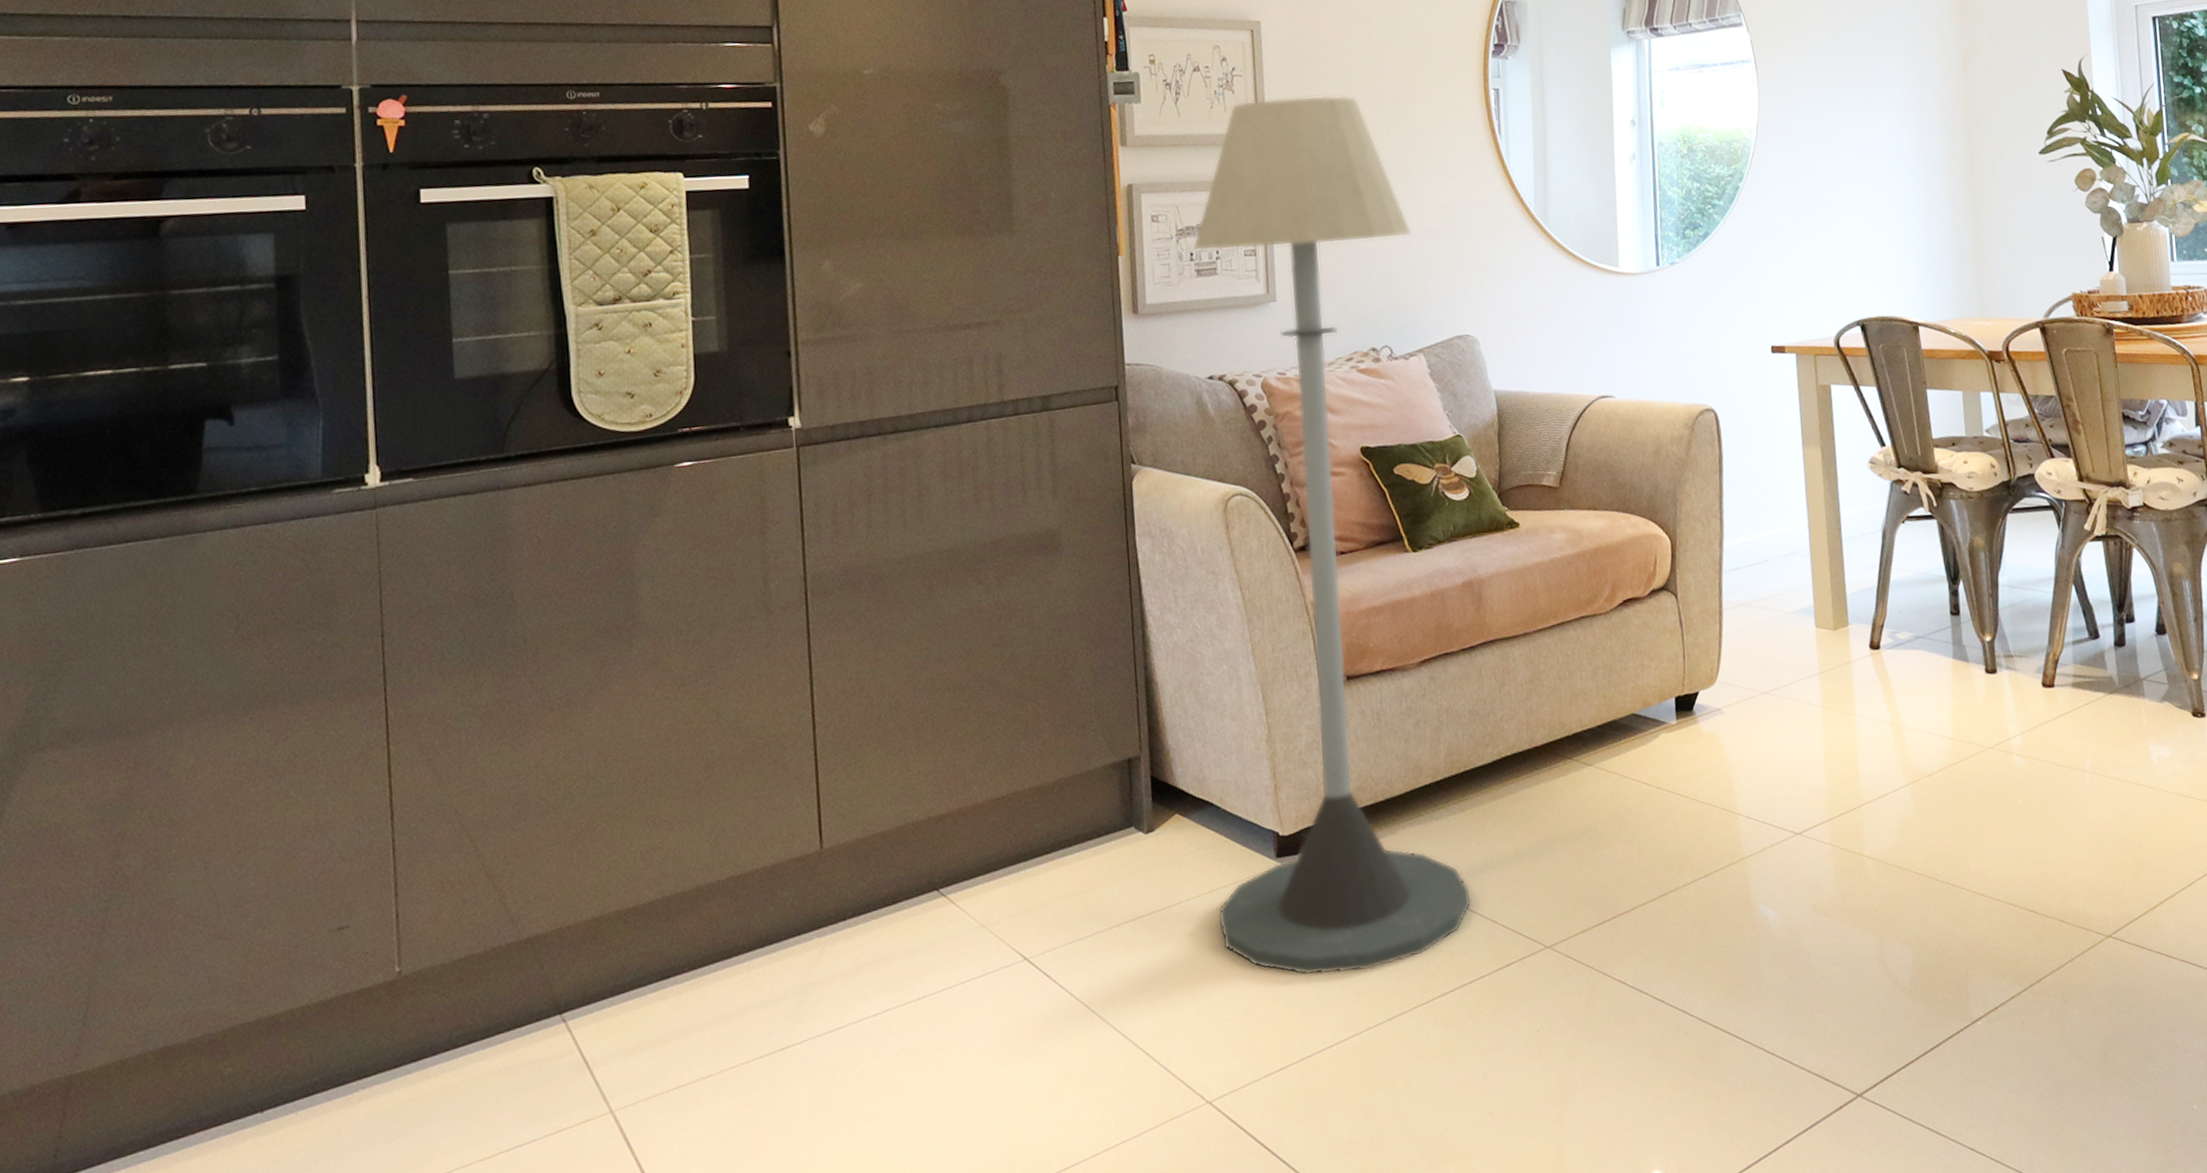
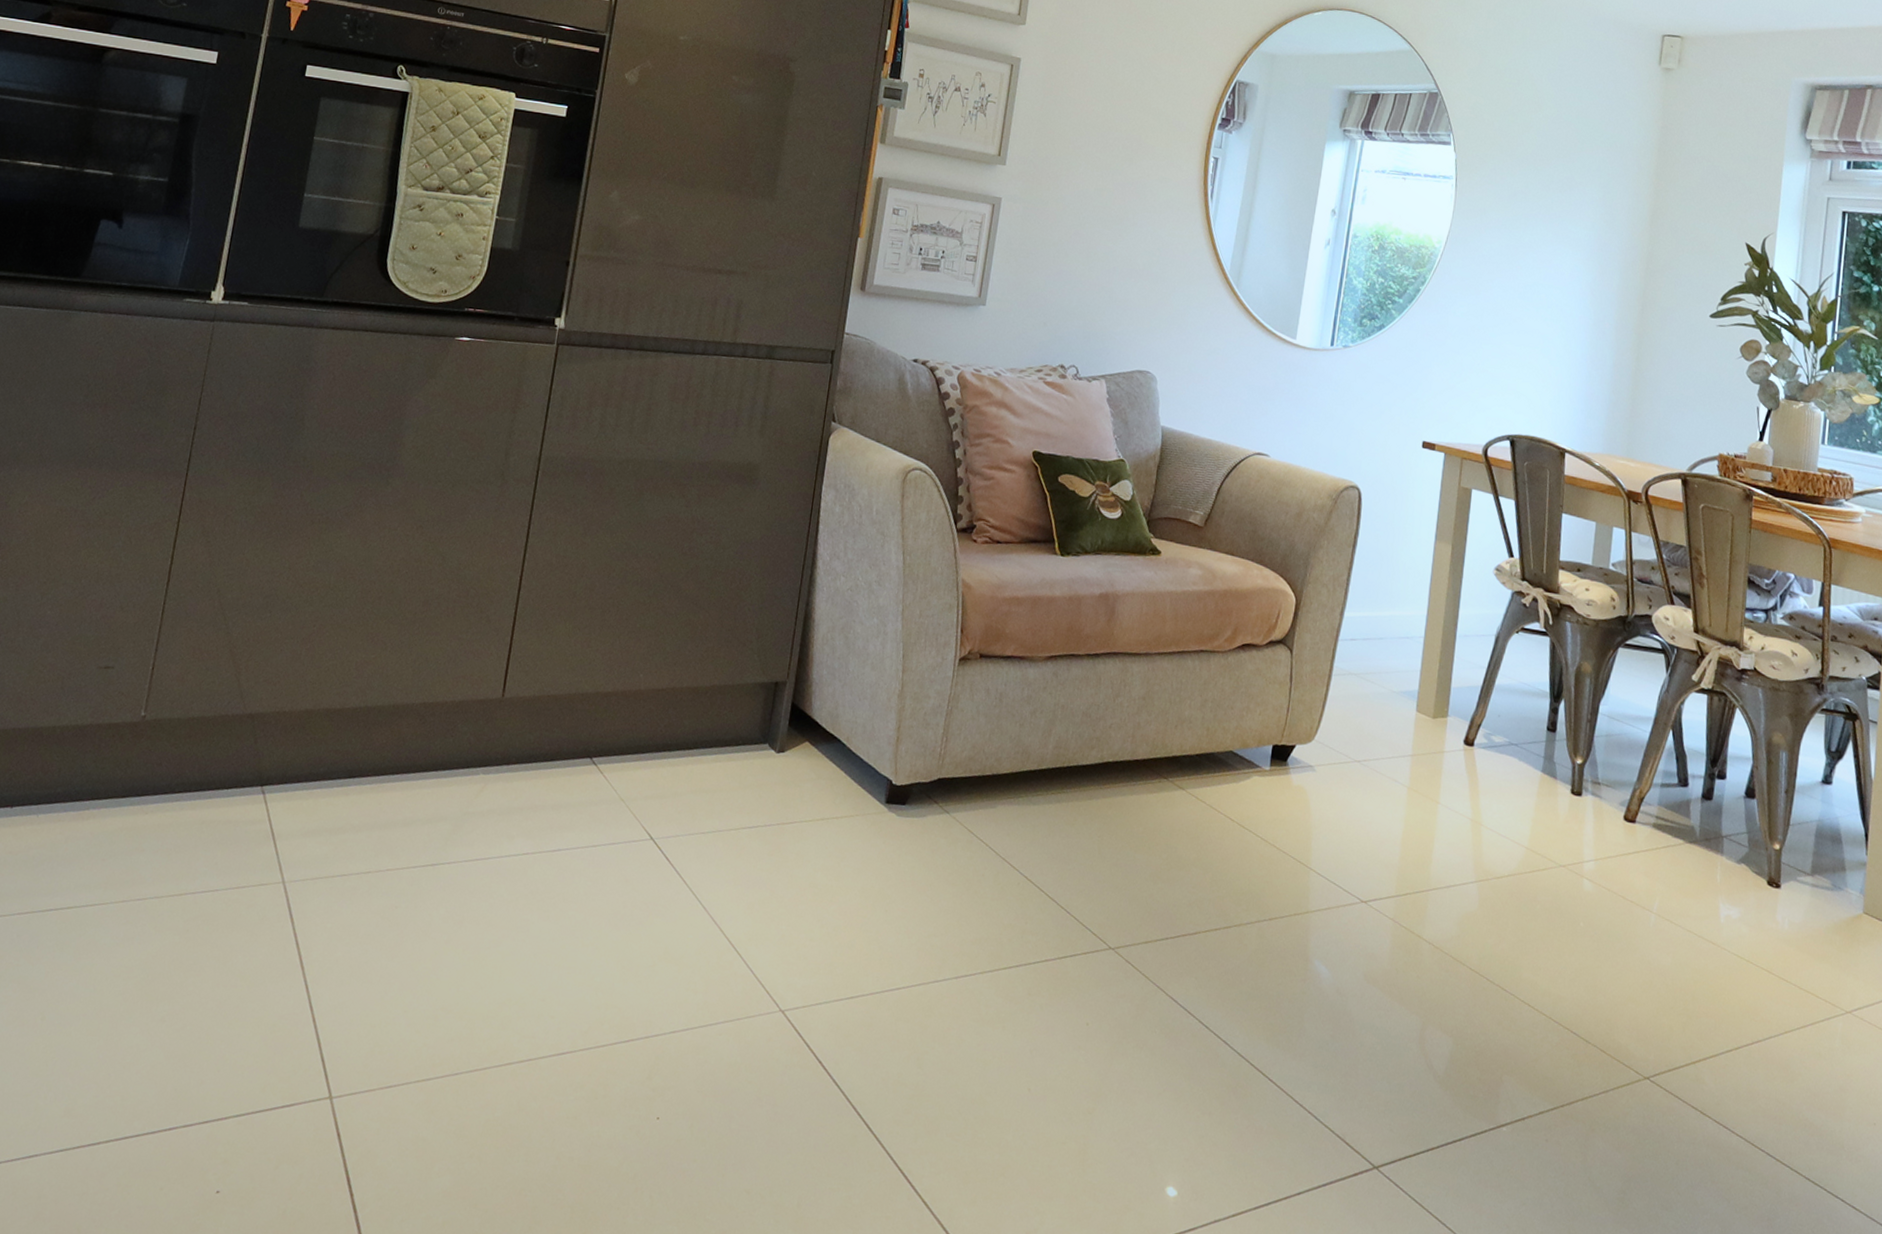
floor lamp: present [1193,95,1472,976] -> none [823,125,1117,928]

